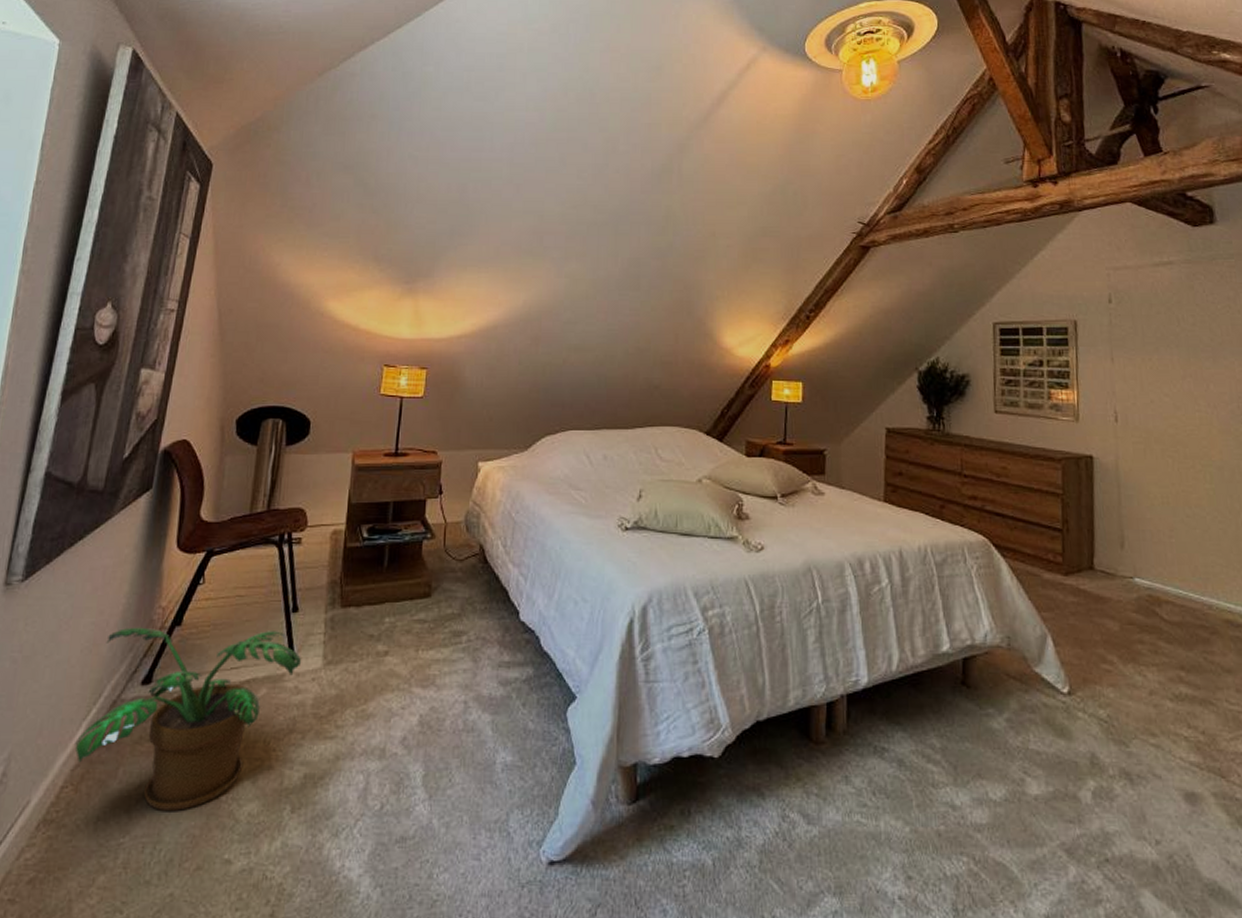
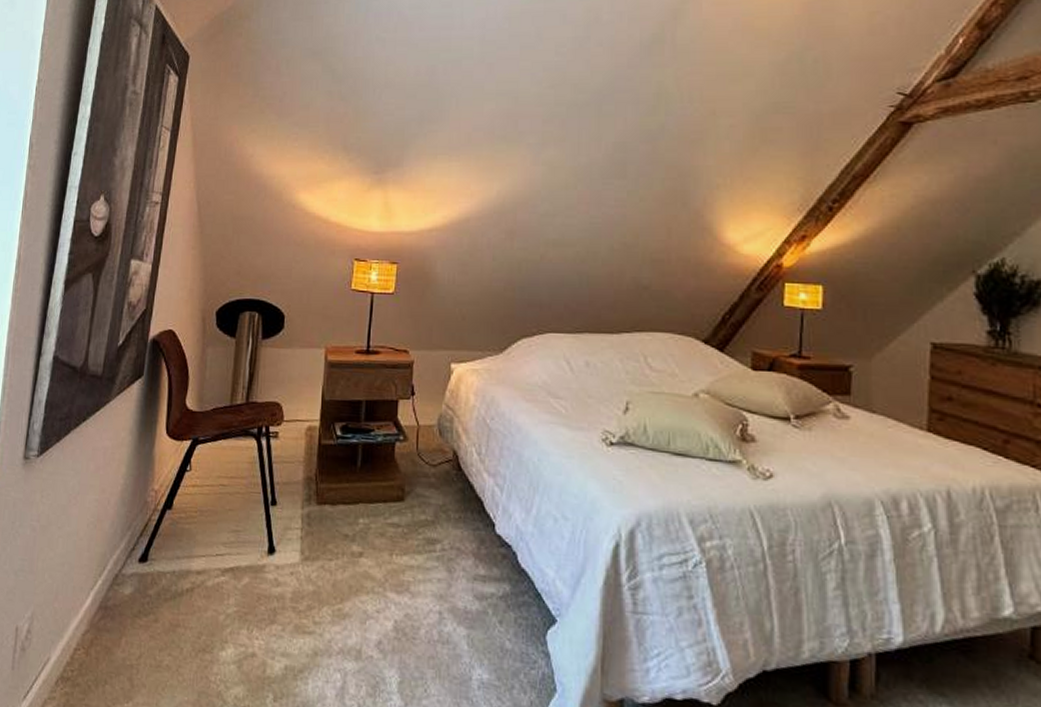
potted plant: present [75,627,301,811] -> none [85,507,280,685]

